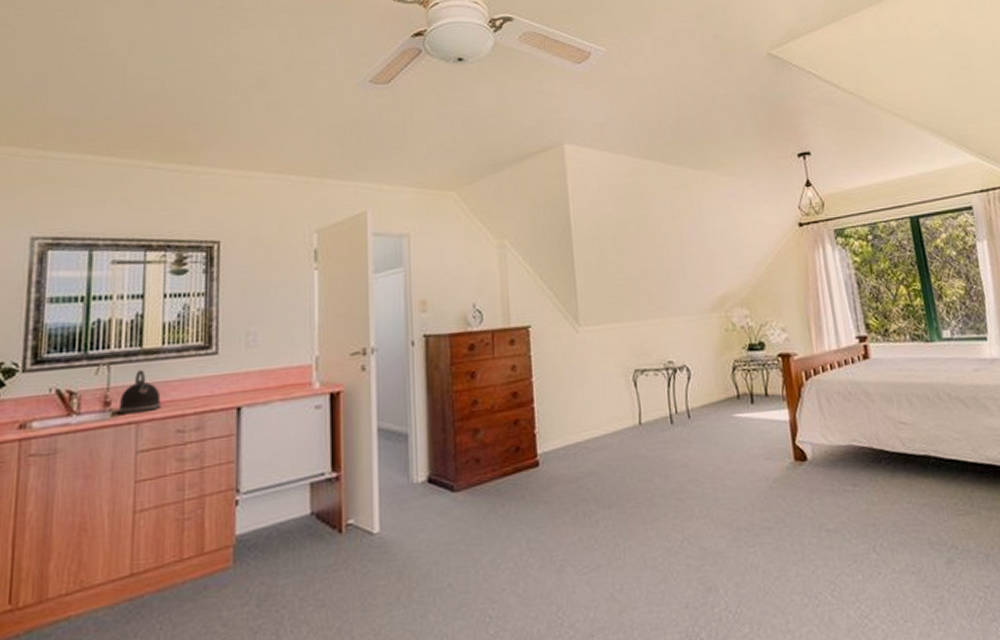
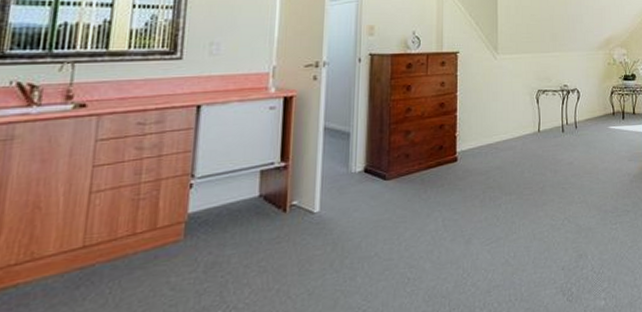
kettle: present [118,369,161,415] -> none [80,69,124,108]

